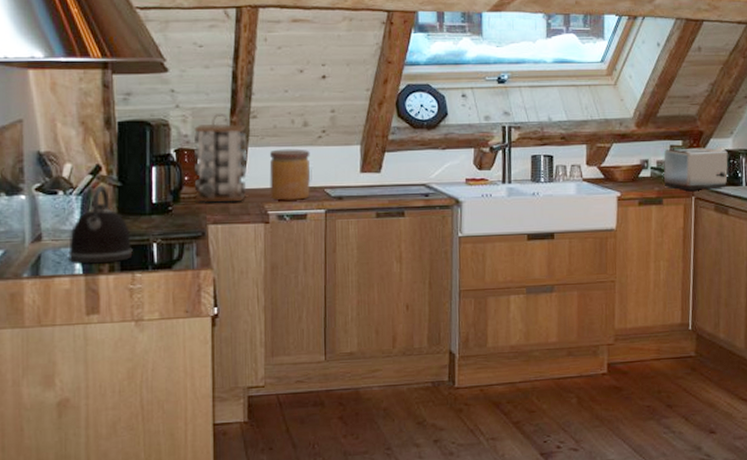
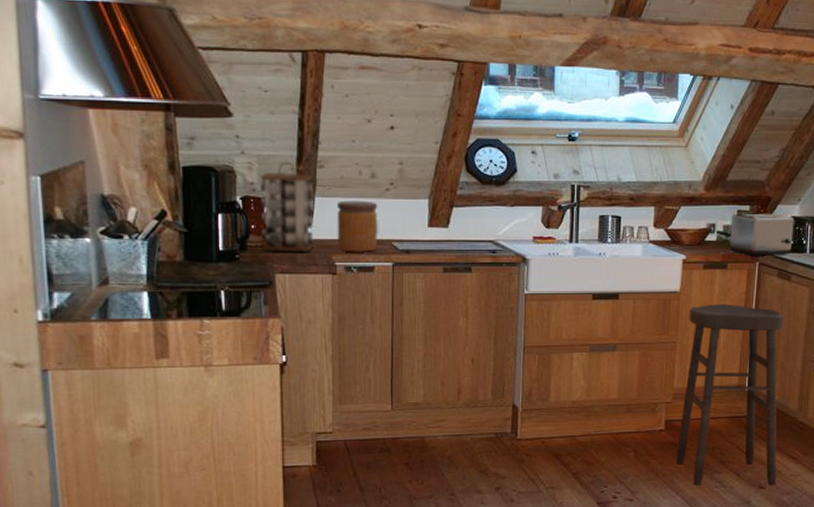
kettle: present [67,184,133,264] -> none [135,229,201,309]
stool: none [620,240,728,432] -> present [676,303,783,486]

